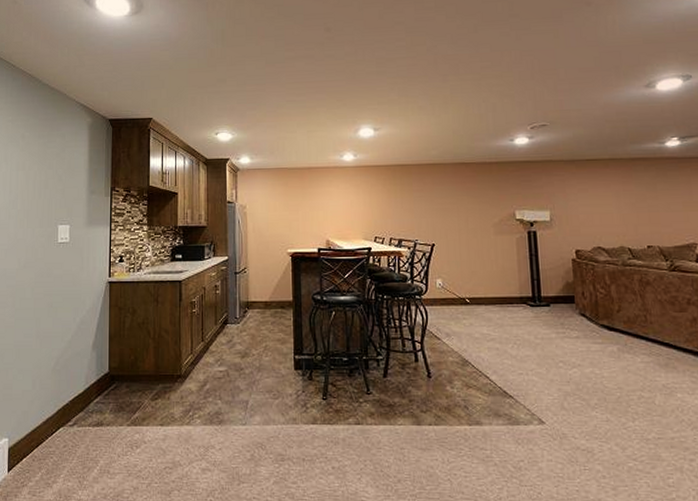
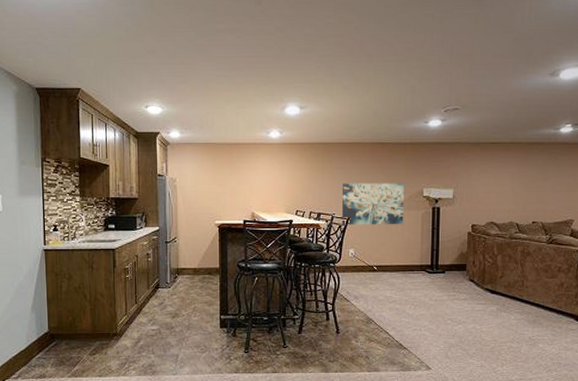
wall art: none [424,205,496,253] -> present [342,183,405,225]

